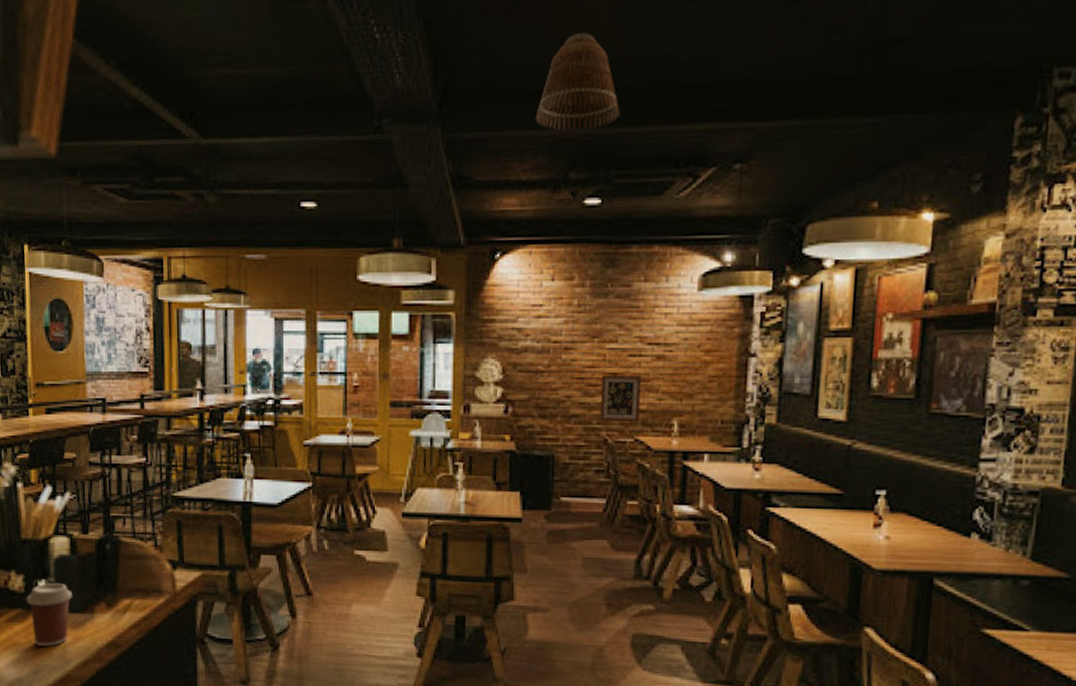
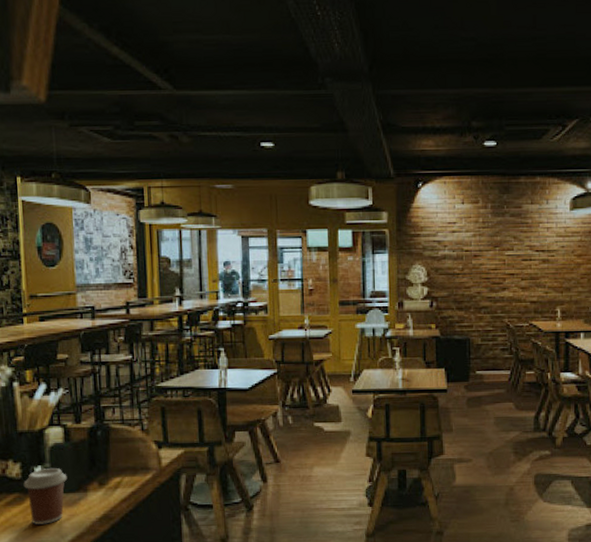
lamp shade: present [535,33,621,131] -> none [444,17,508,90]
wall art: present [599,374,641,423] -> none [502,274,532,311]

